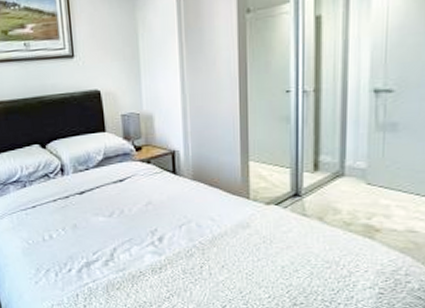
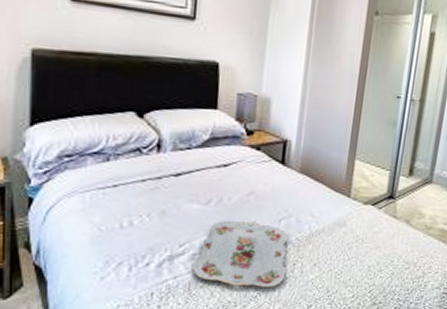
serving tray: none [106,229,195,290] -> present [192,220,288,288]

